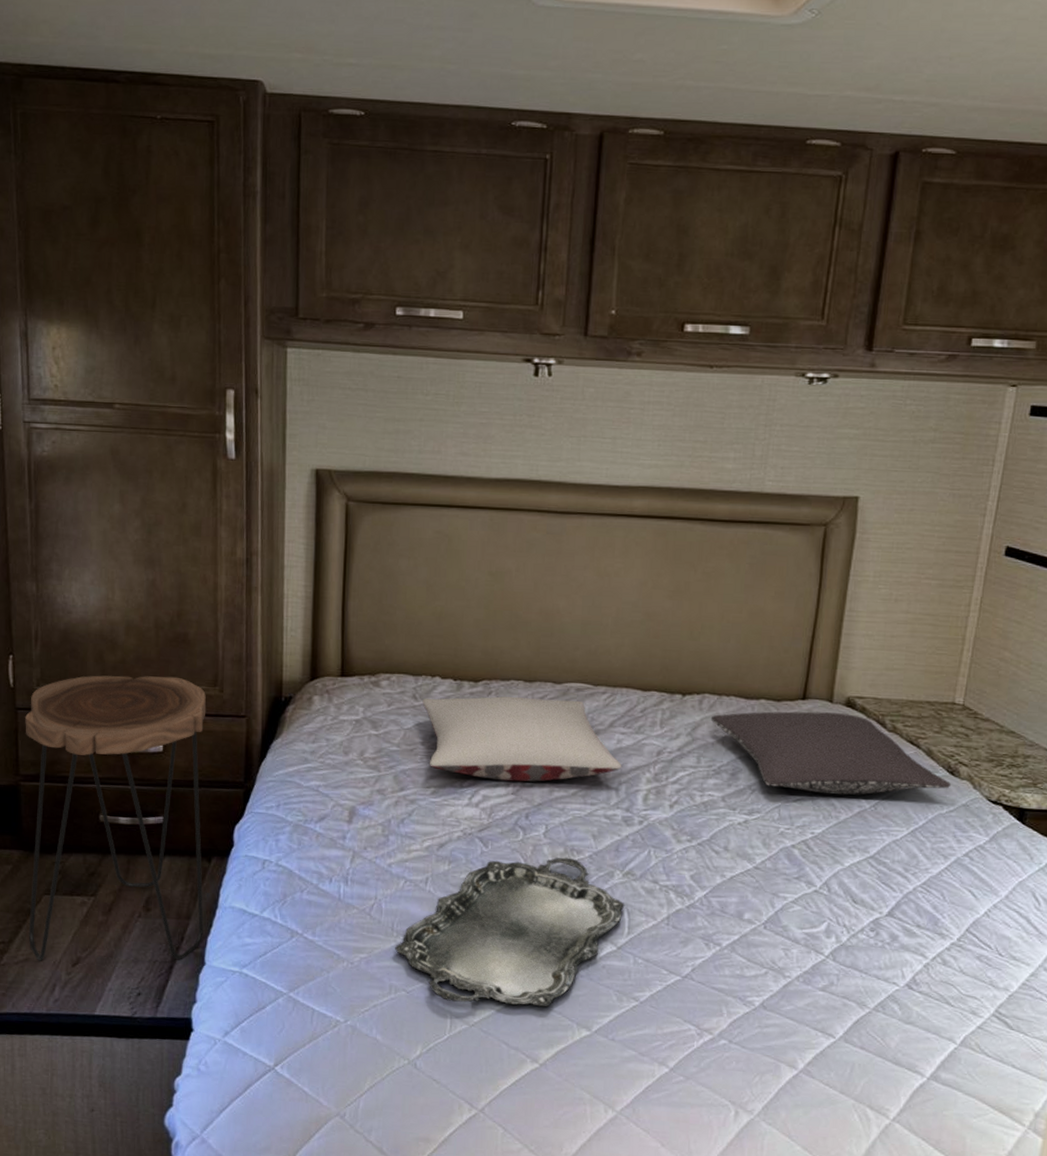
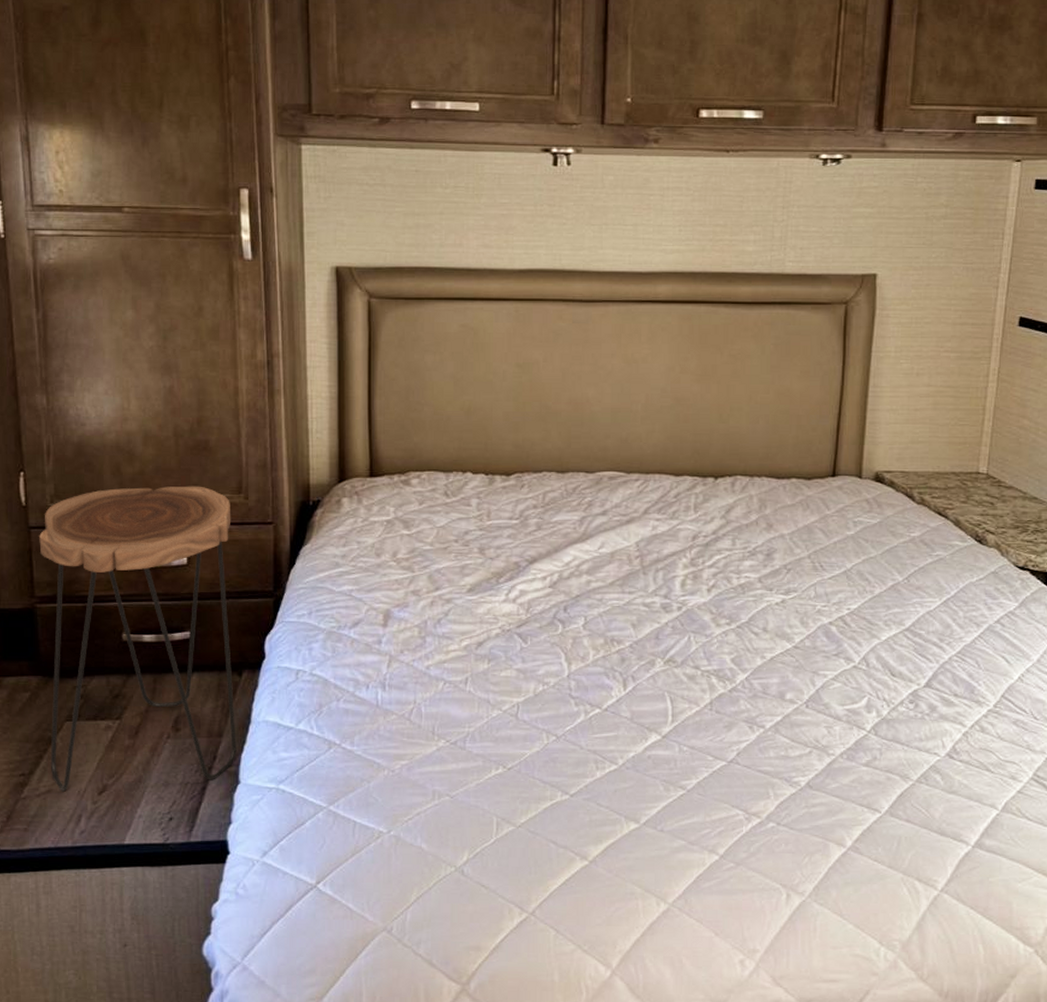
serving tray: present [395,857,625,1007] -> none [437,648,668,803]
pillow: present [422,696,622,782] -> none [454,489,659,575]
pillow: present [710,711,950,796] -> none [743,488,979,570]

